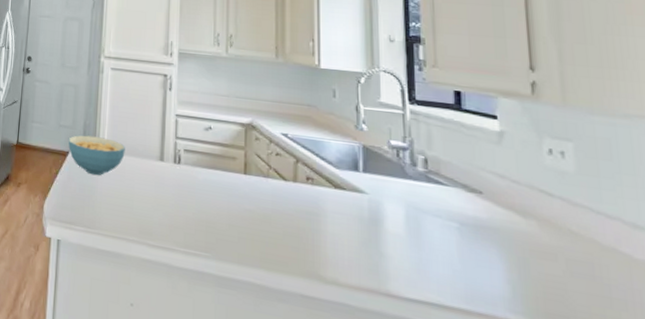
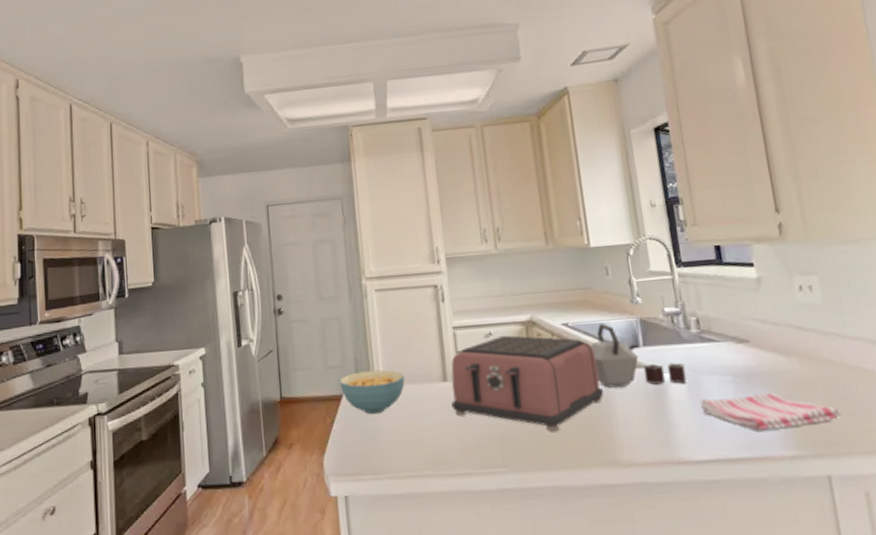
toaster: none [165,132,316,232] -> present [451,335,604,432]
kettle: none [308,140,406,218] -> present [591,323,687,388]
dish towel: none [417,237,586,297] -> present [699,392,842,431]

